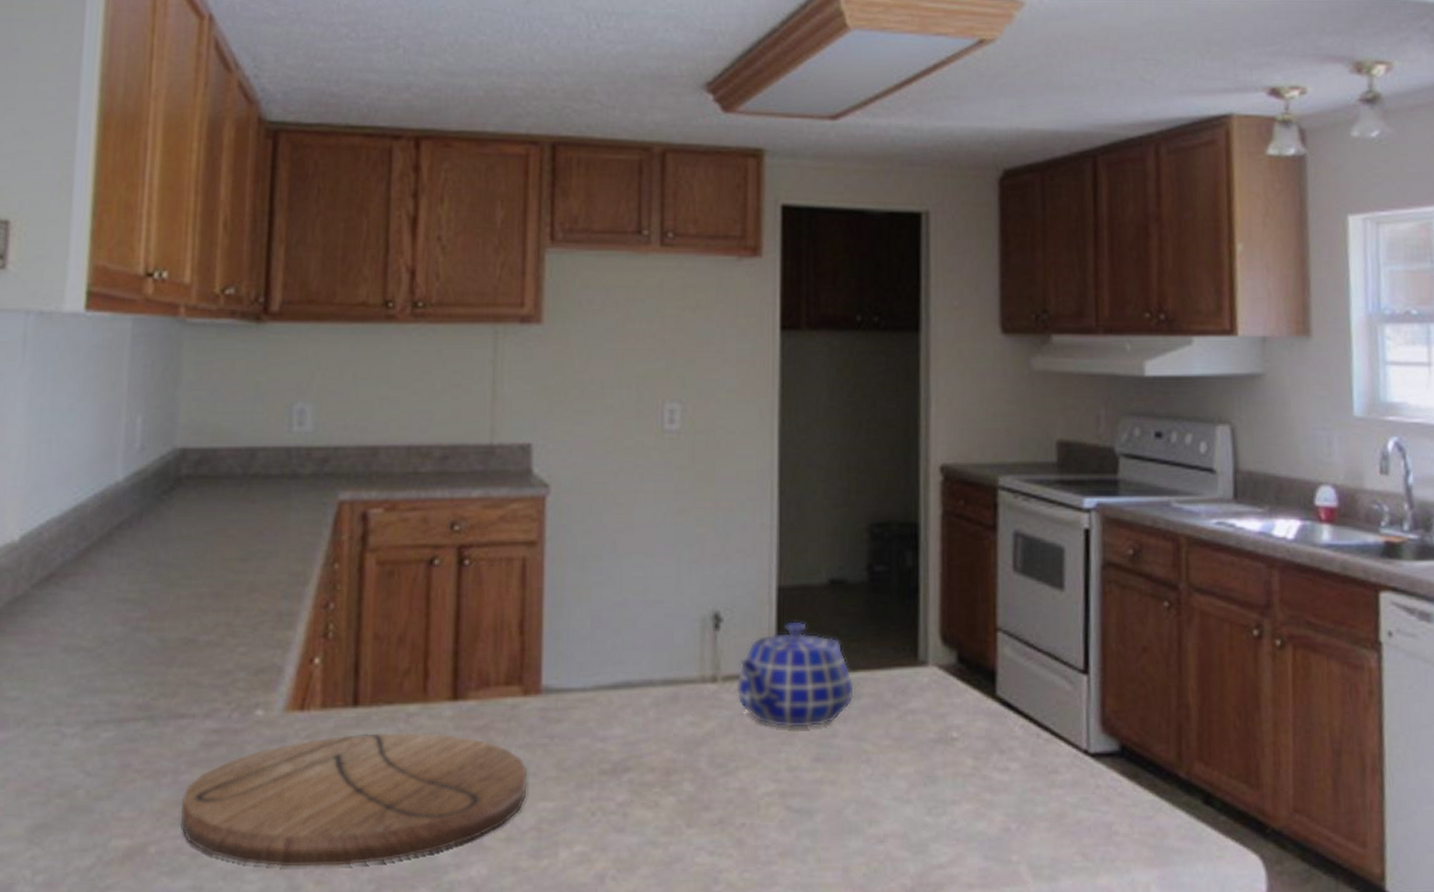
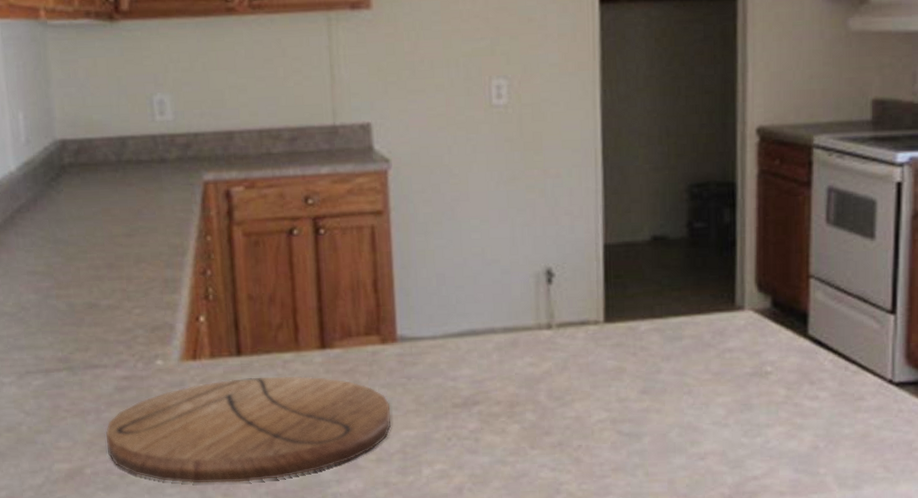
teapot: present [736,621,854,728] -> none [569,274,676,366]

